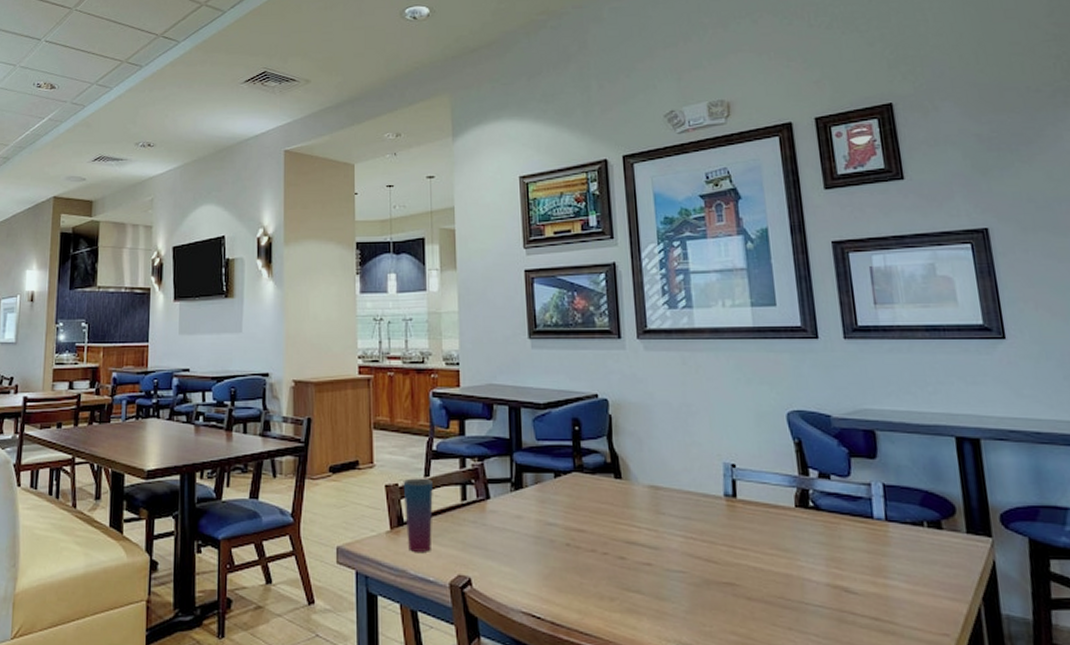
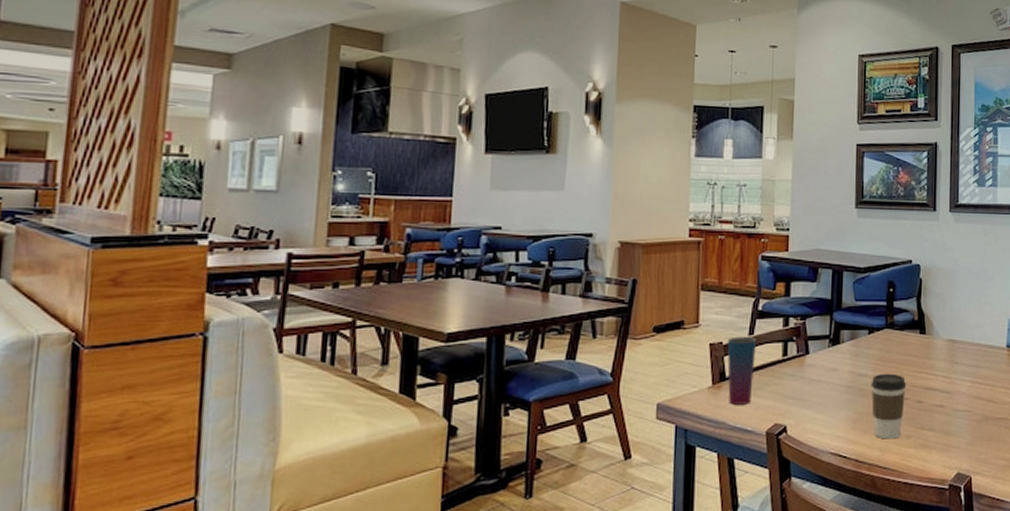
coffee cup: none [562,523,605,601] -> present [871,373,907,439]

